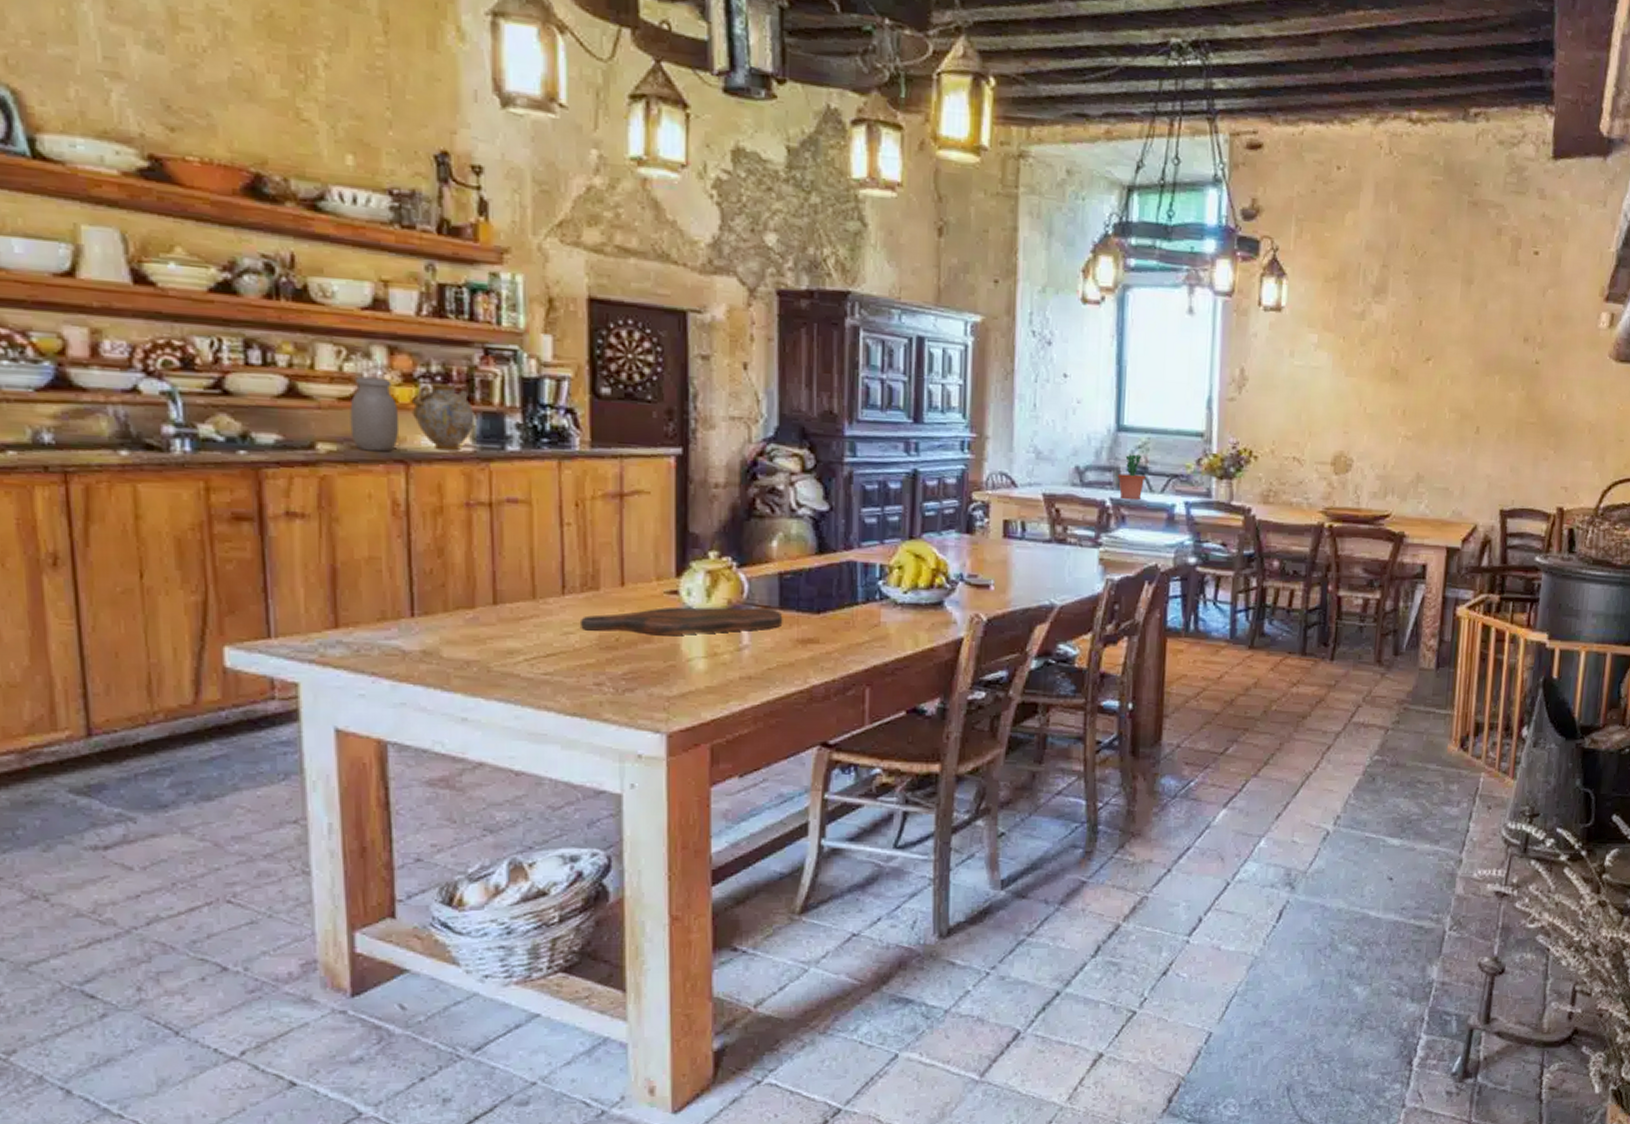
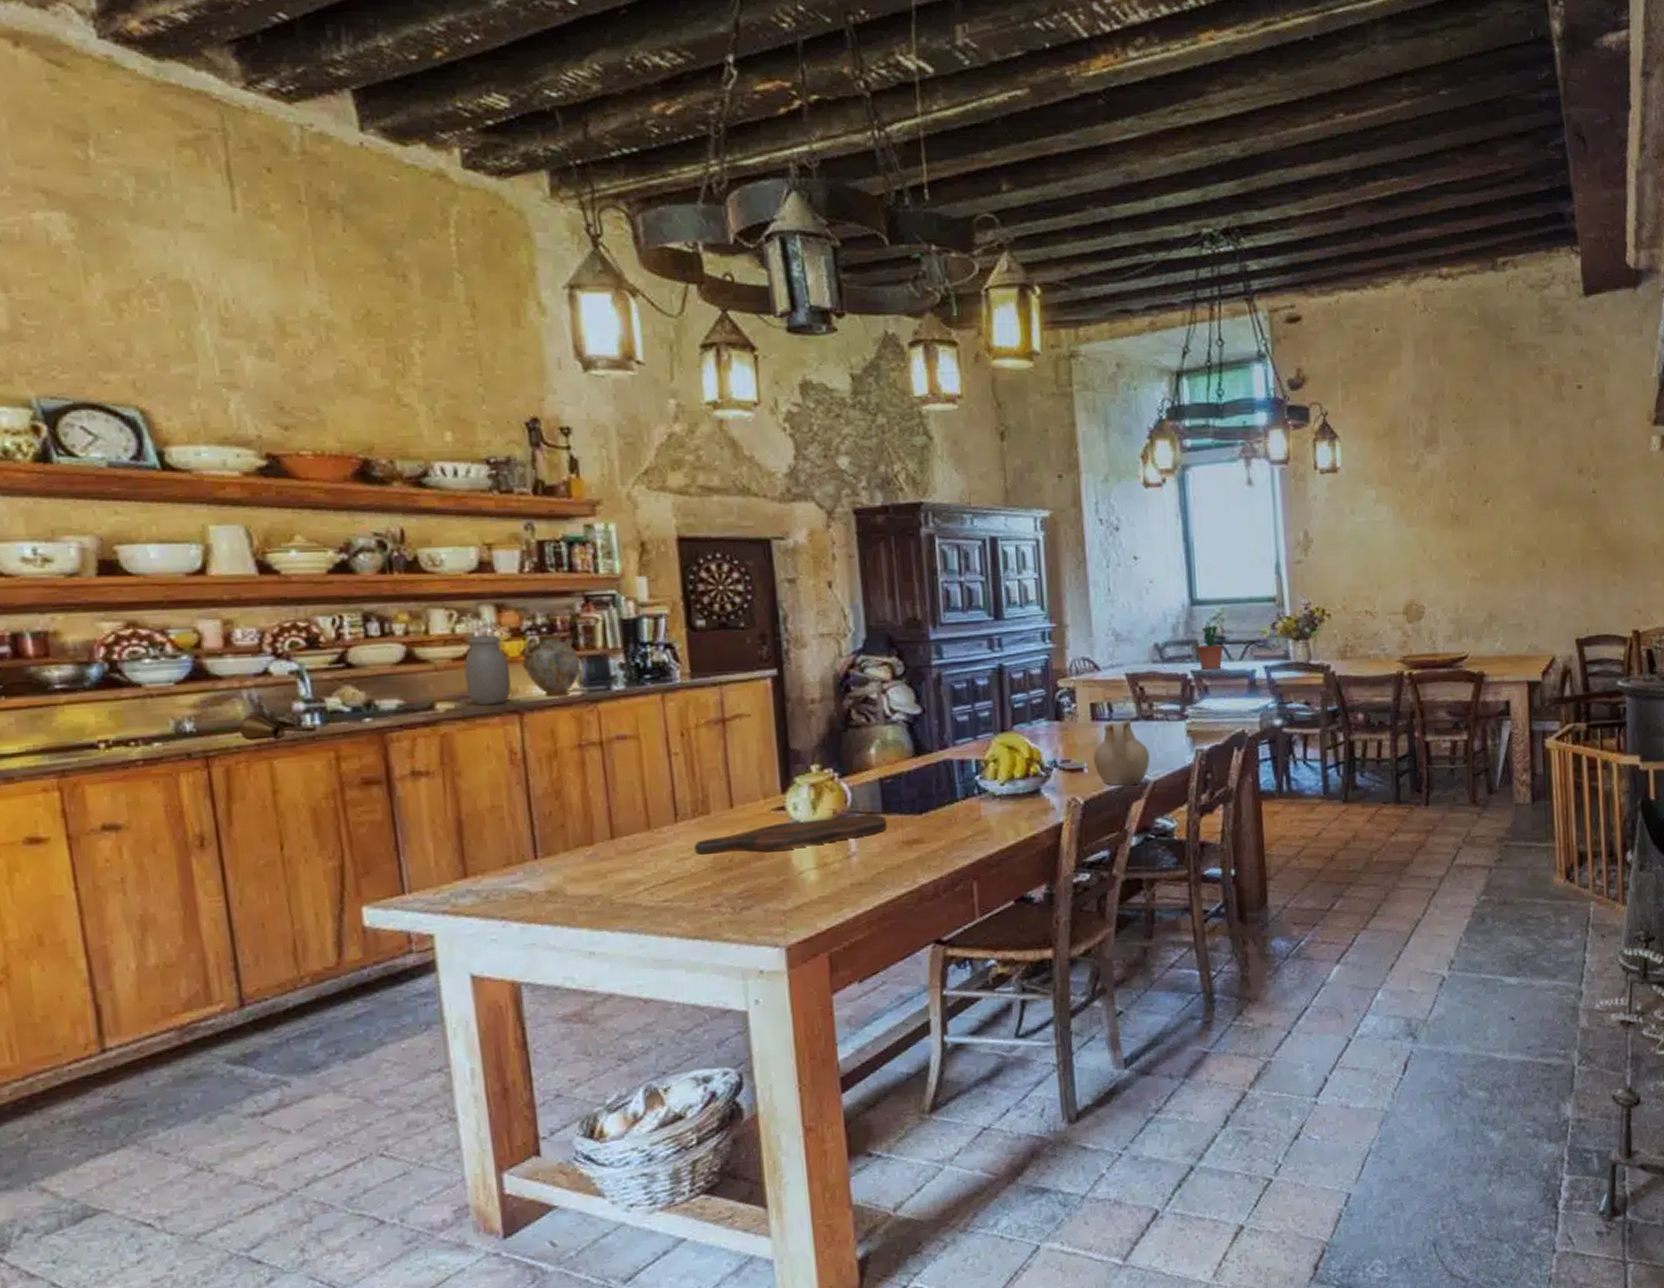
coffee pot: none [103,433,186,463] -> present [240,715,316,741]
ceramic pitcher: none [1000,541,1058,608] -> present [1093,720,1150,787]

